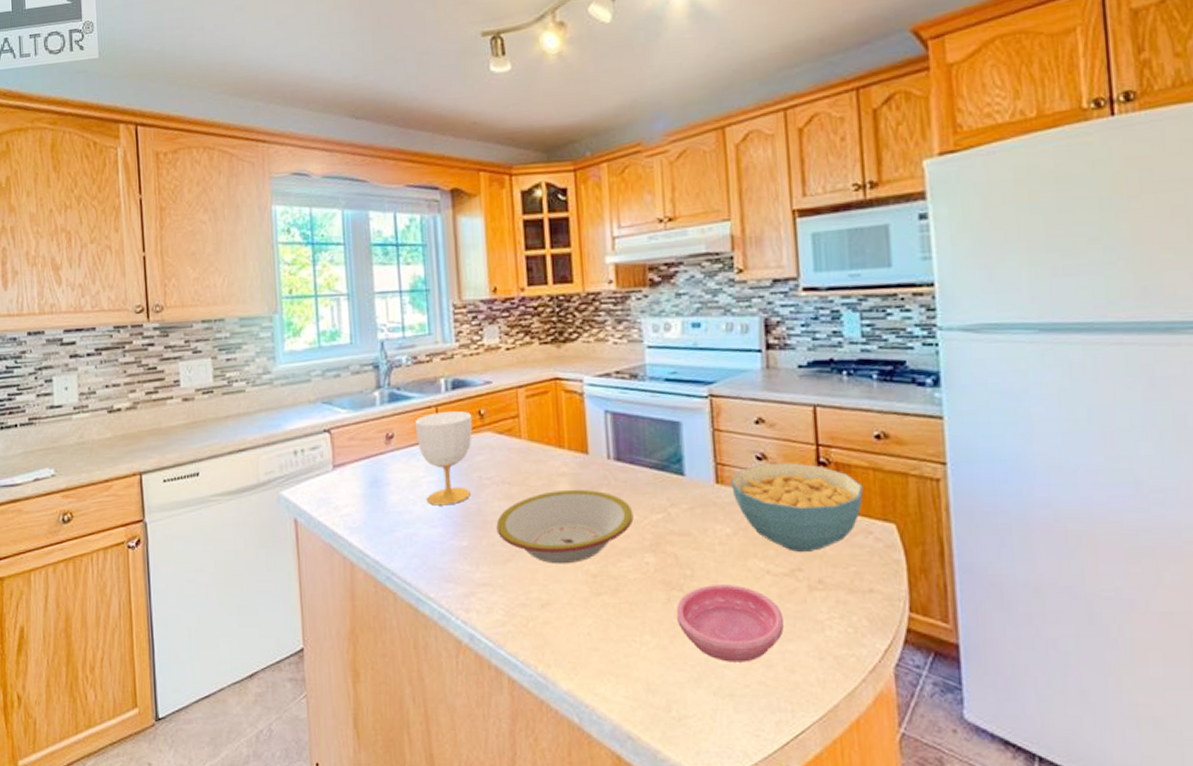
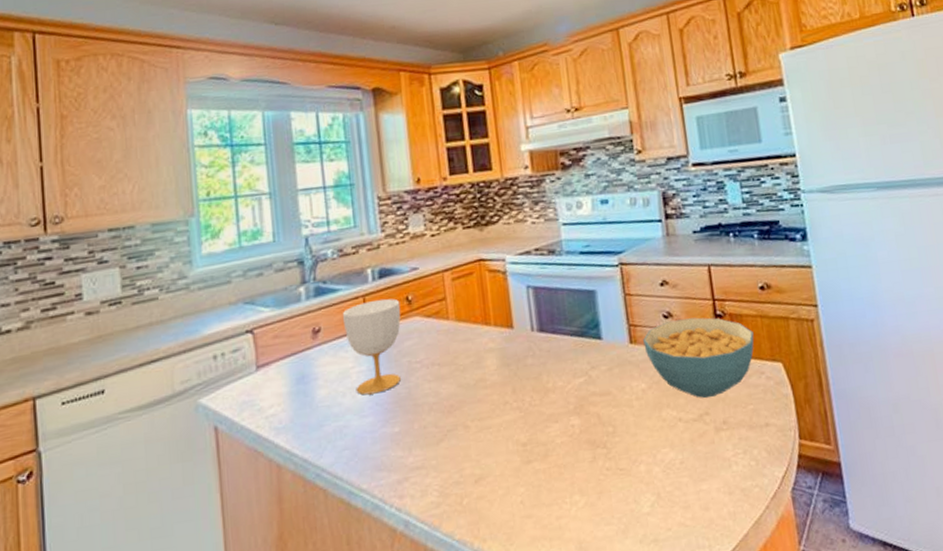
bowl: present [496,489,634,564] -> none [427,362,558,438]
saucer: present [676,585,784,662] -> none [601,435,697,510]

